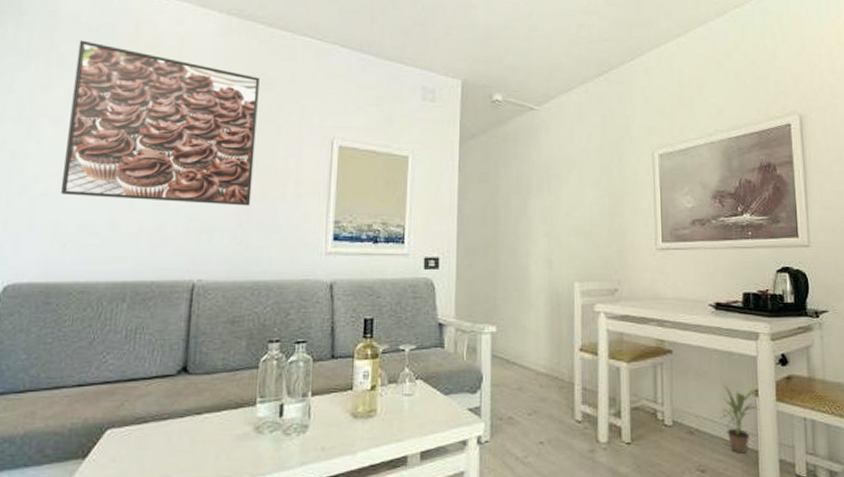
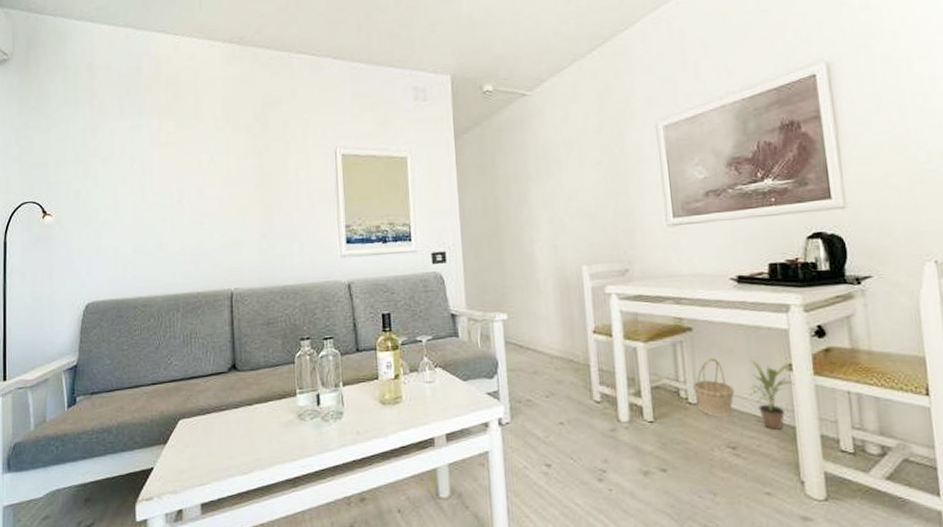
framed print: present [61,40,260,206] -> none [113,85,271,224]
basket: none [669,380,706,440] -> present [692,357,734,417]

